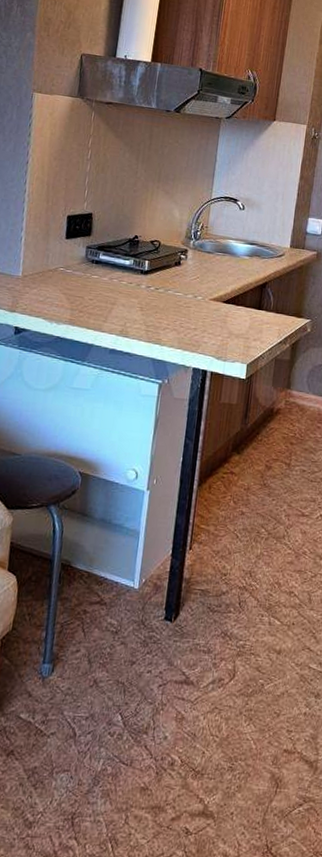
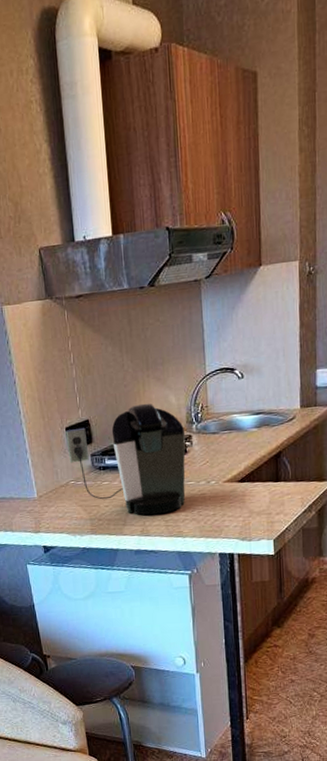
coffee maker: none [63,210,182,319] -> present [65,403,186,516]

